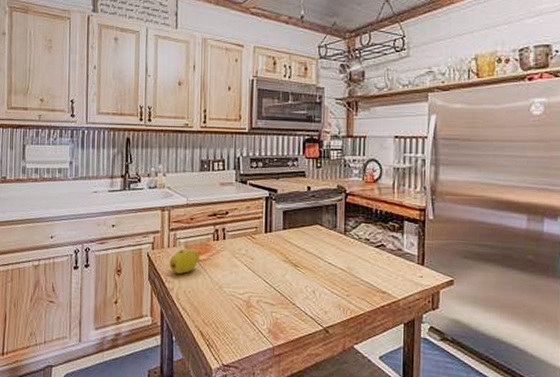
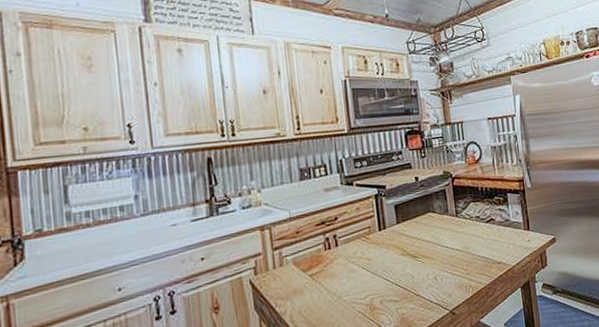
fruit: present [169,248,200,274] -> none [277,263,313,295]

